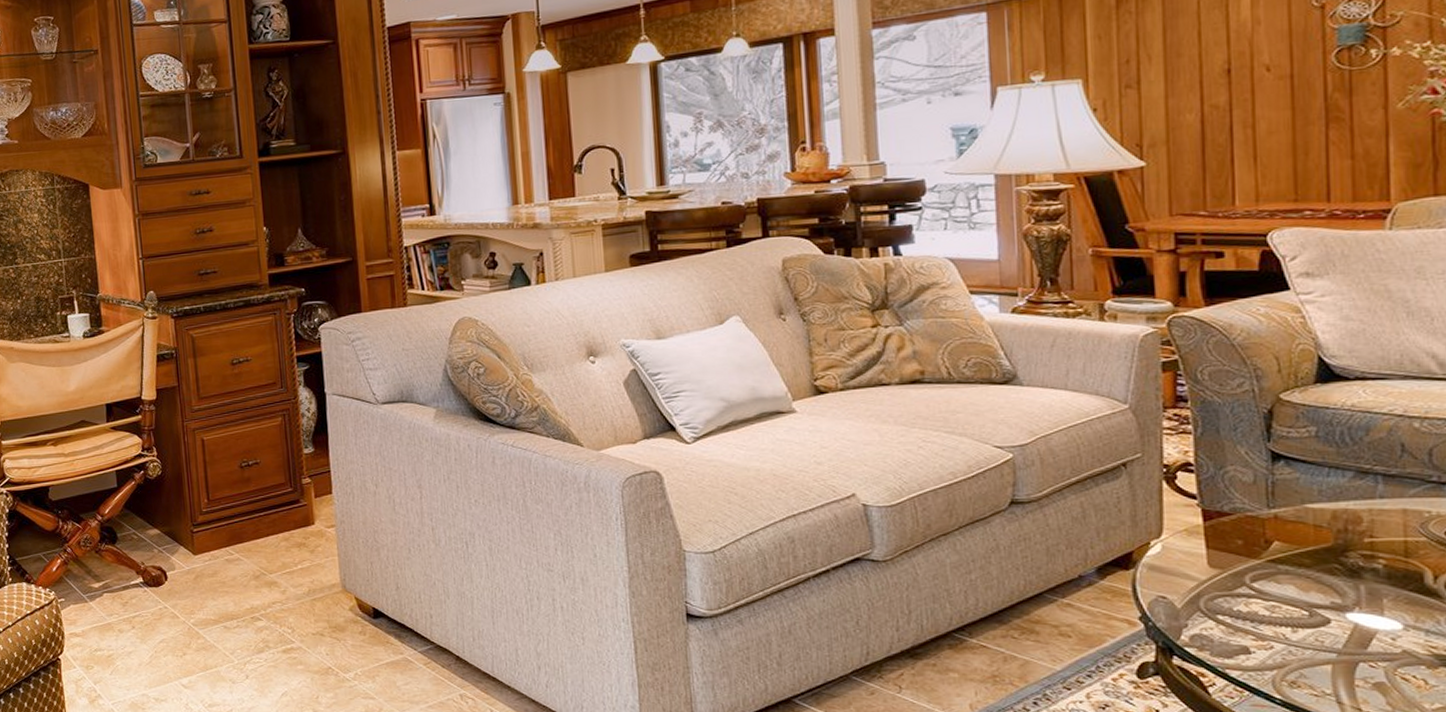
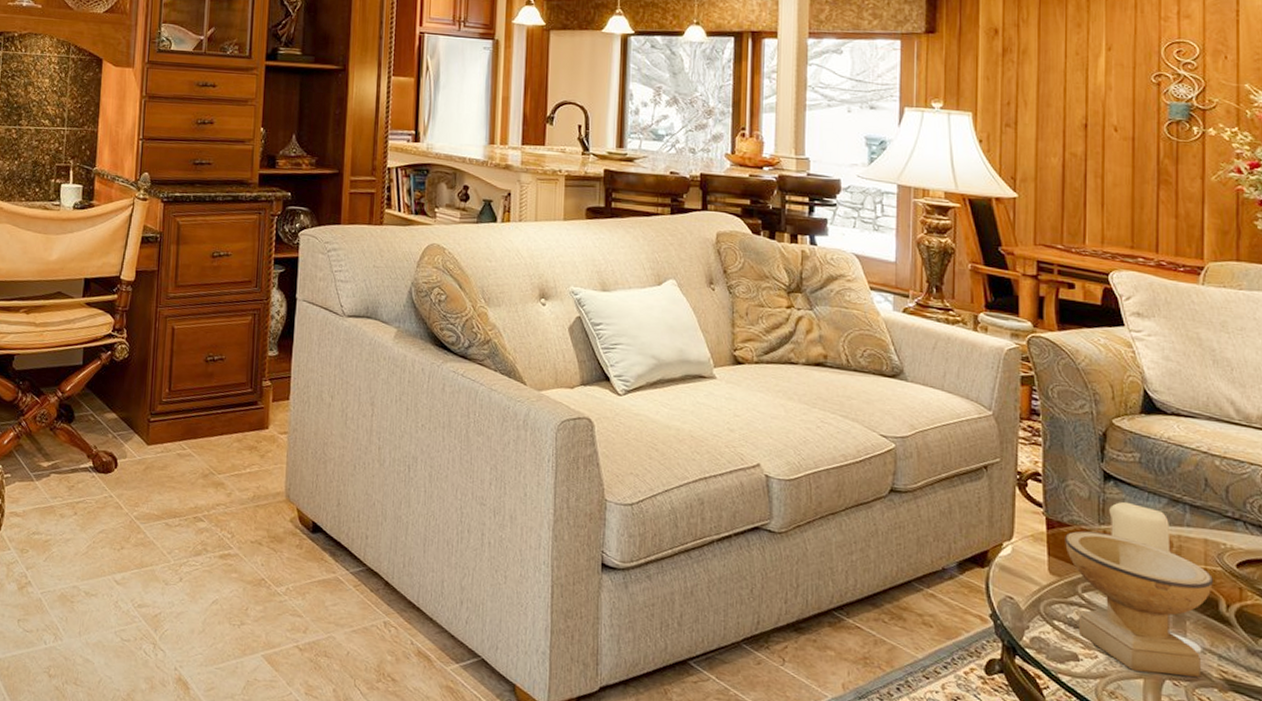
decorative bowl: none [1226,517,1416,657] -> present [1065,531,1213,677]
candle: none [1280,480,1360,530] -> present [1109,501,1171,553]

